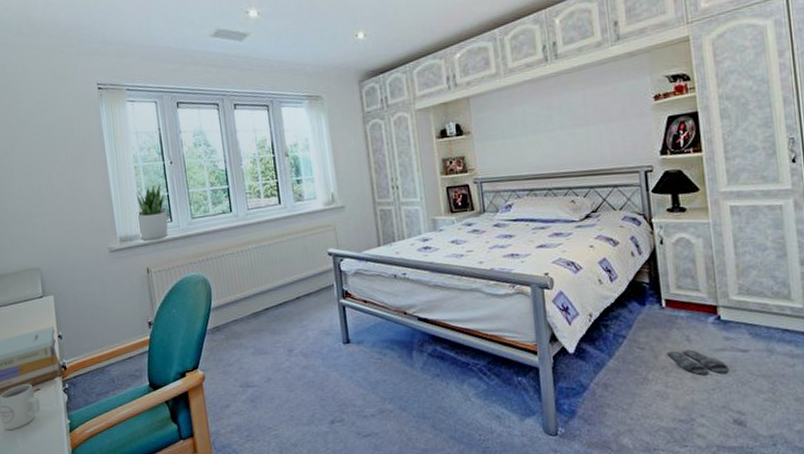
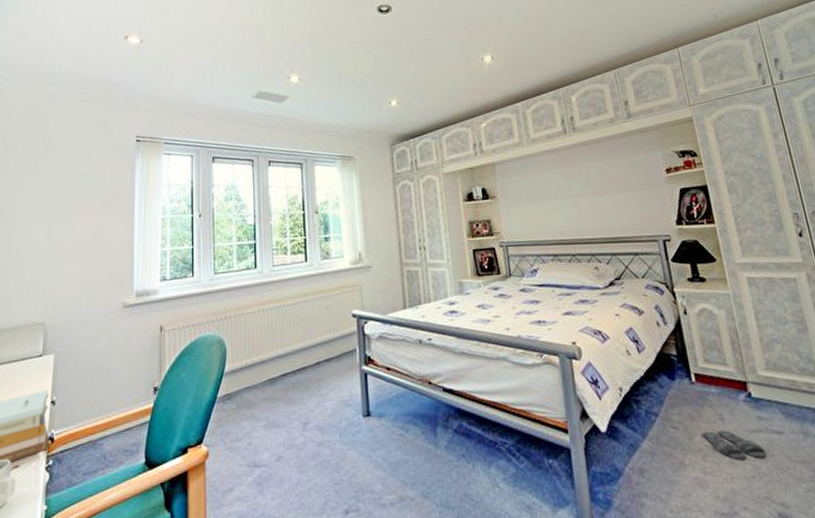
planter: present [136,185,168,242] -> none [156,238,189,297]

